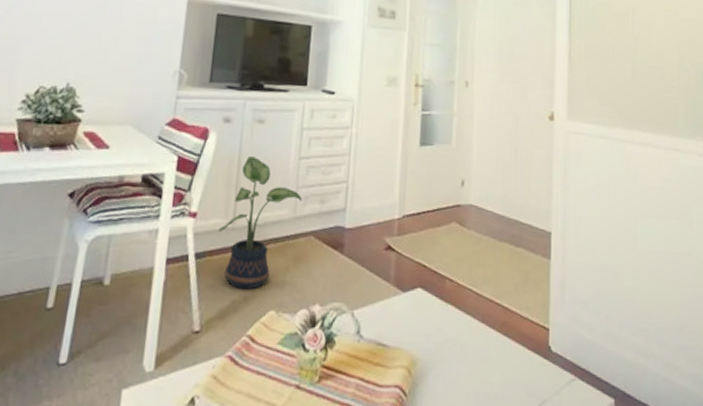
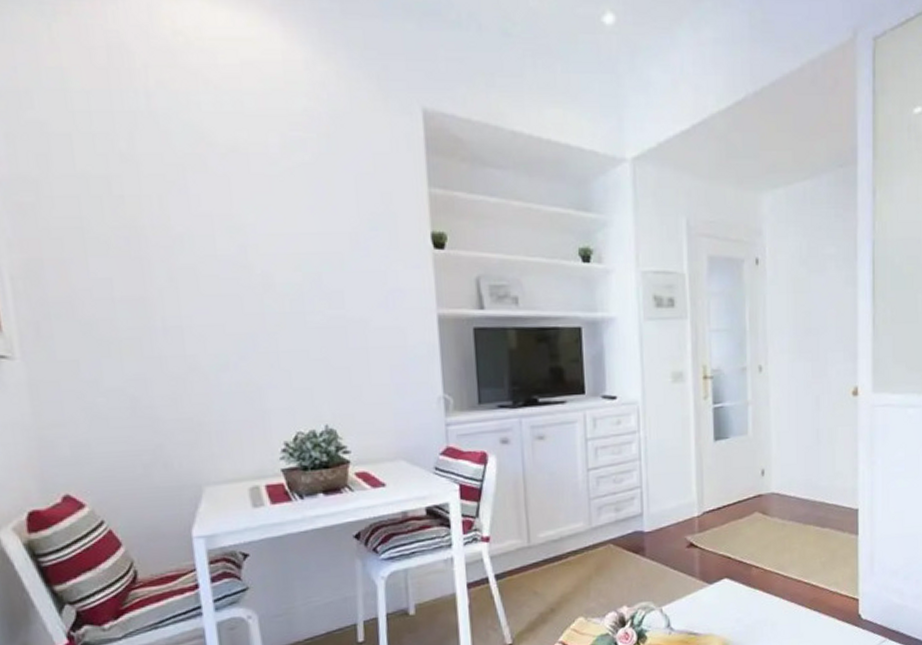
potted plant: present [218,156,303,290] -> none [514,475,597,602]

